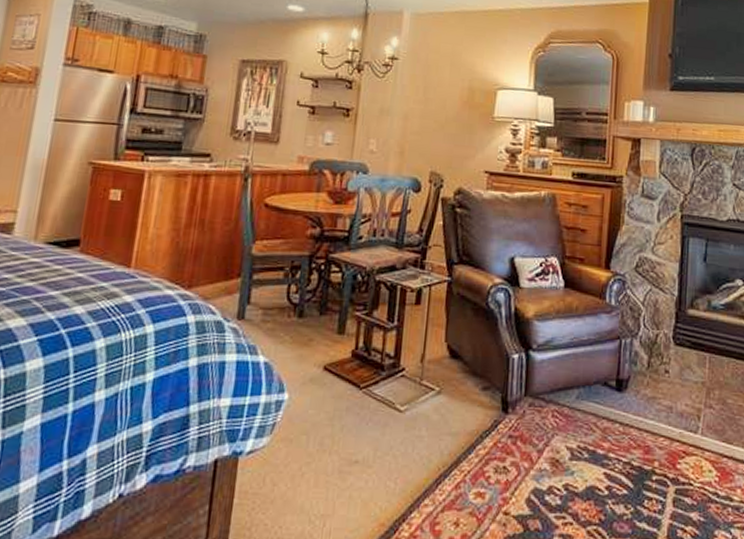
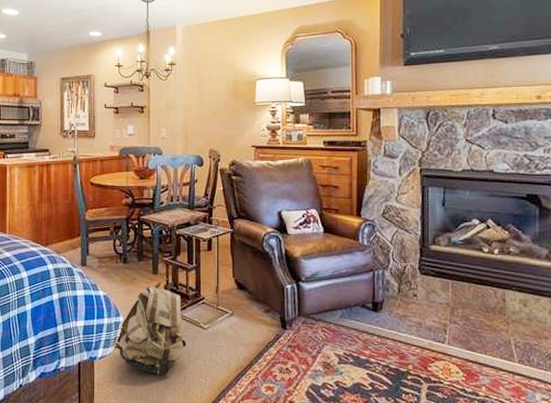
backpack: none [269,340,374,480] -> present [112,278,186,377]

